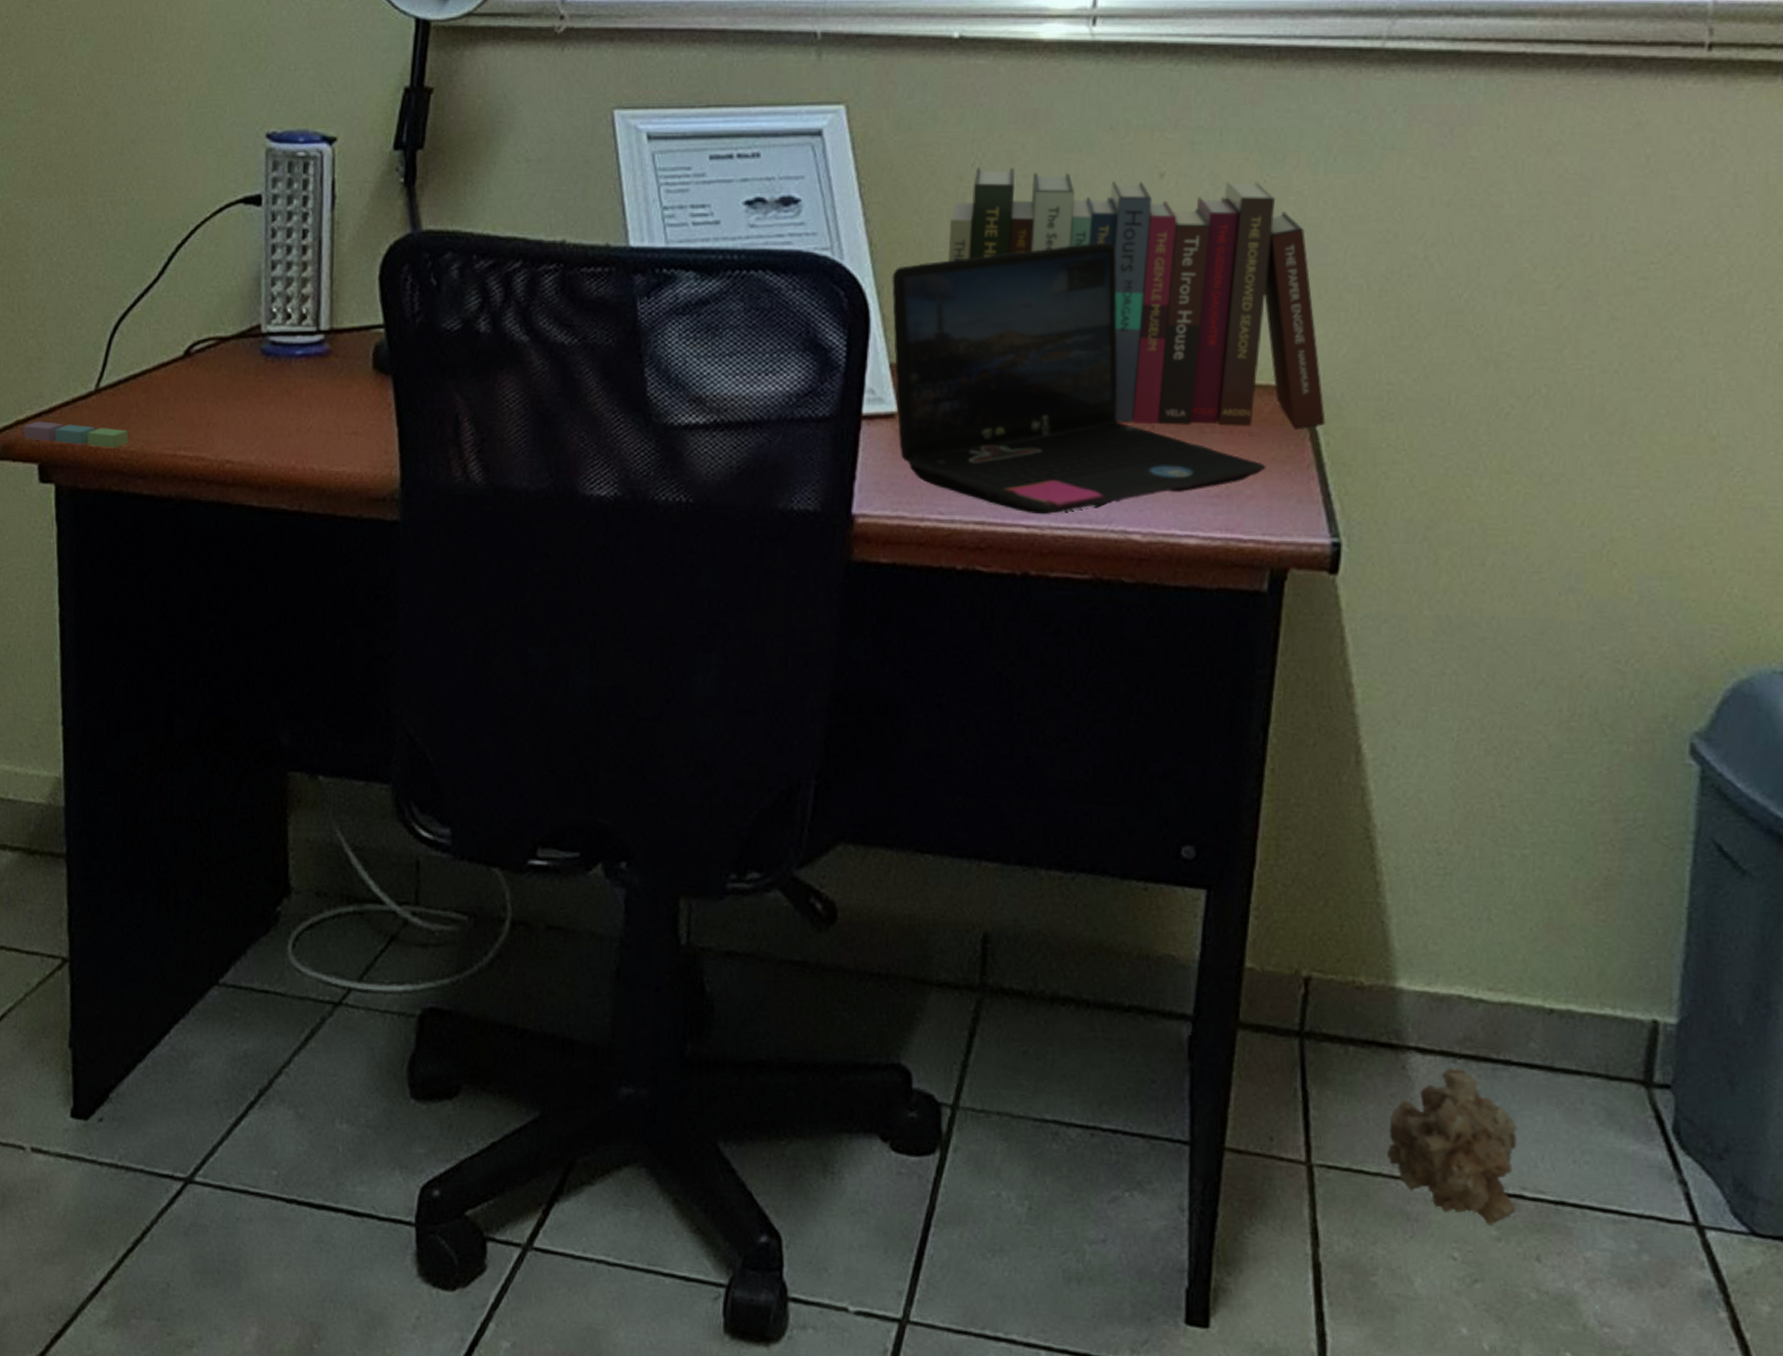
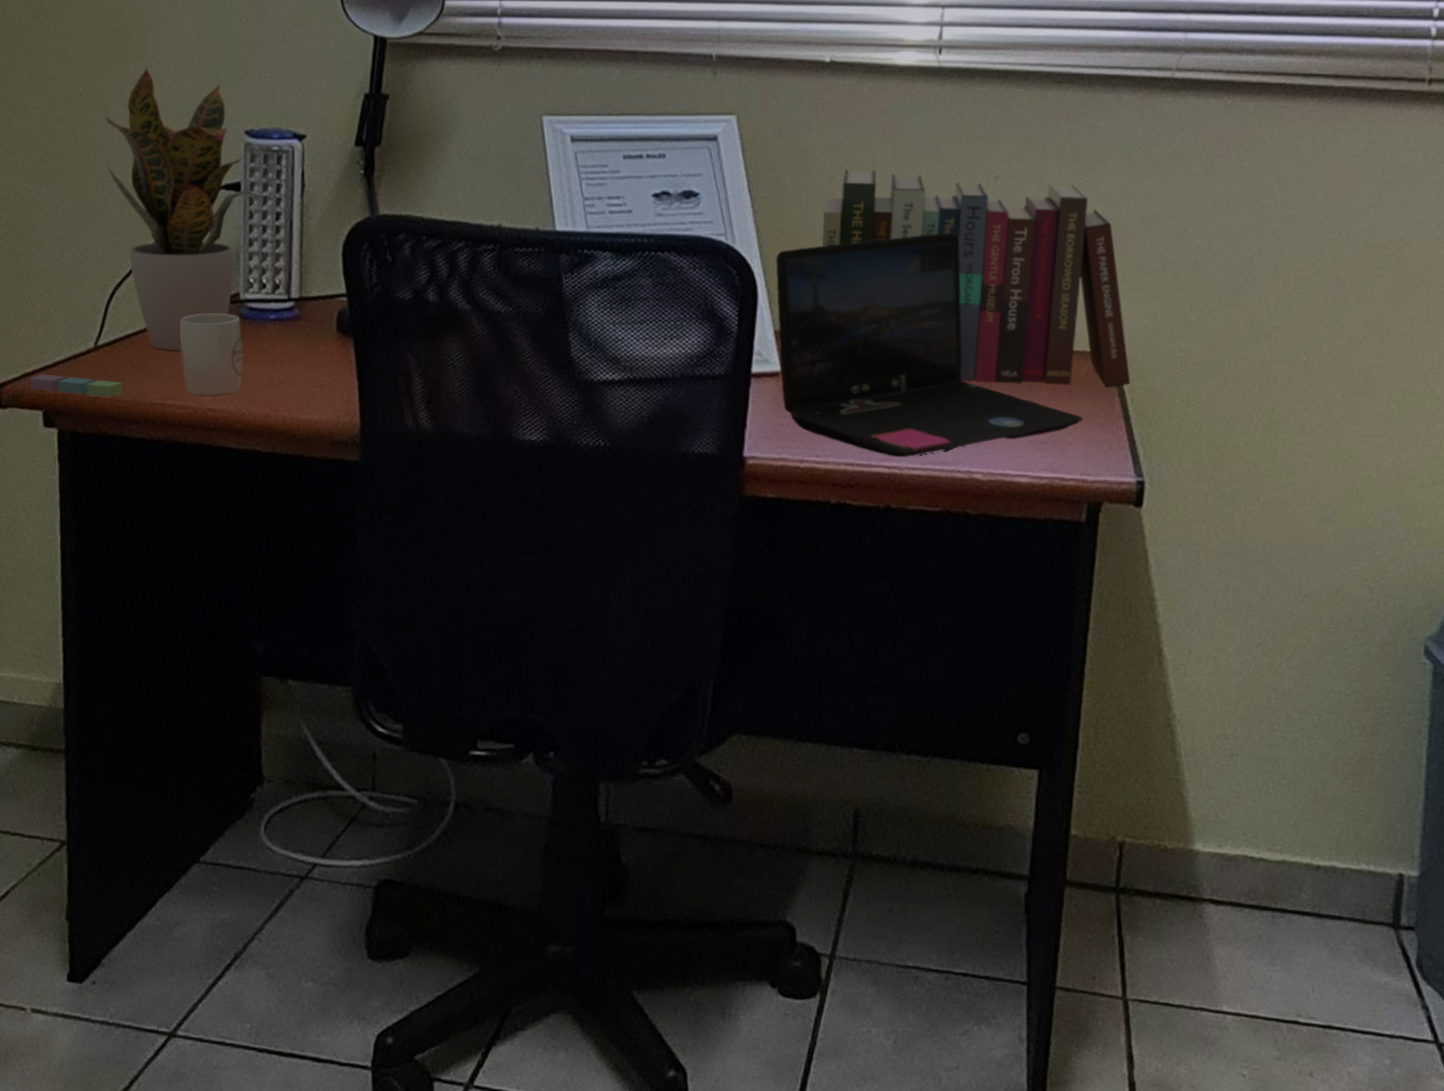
potted plant: none [106,61,291,393] -> present [105,67,266,351]
mug: none [192,349,266,447] -> present [179,313,244,398]
crumpled paper: present [1387,1068,1518,1226] -> none [1188,916,1293,1047]

